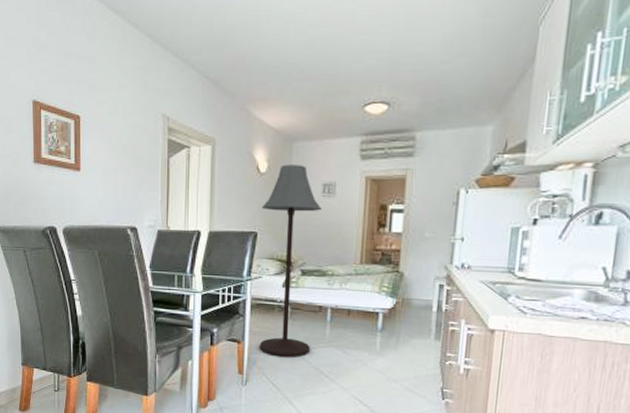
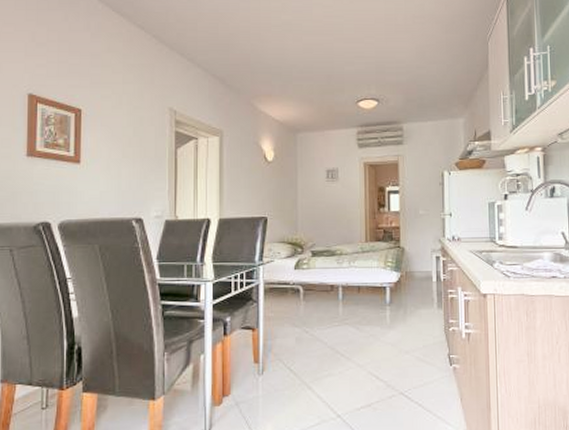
floor lamp: present [260,164,322,358] -> none [270,153,327,341]

